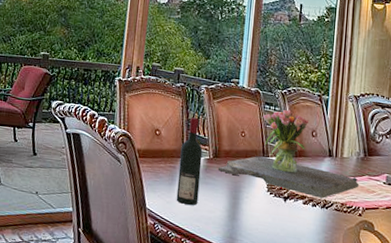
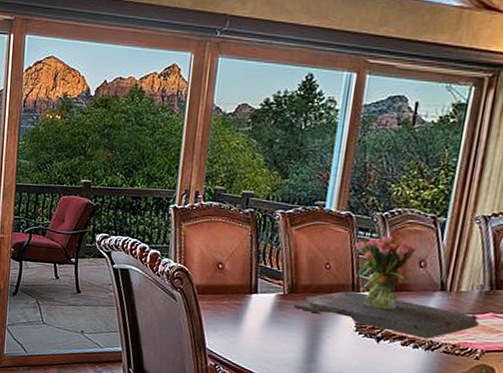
wine bottle: present [176,117,203,206] -> none [241,247,276,346]

